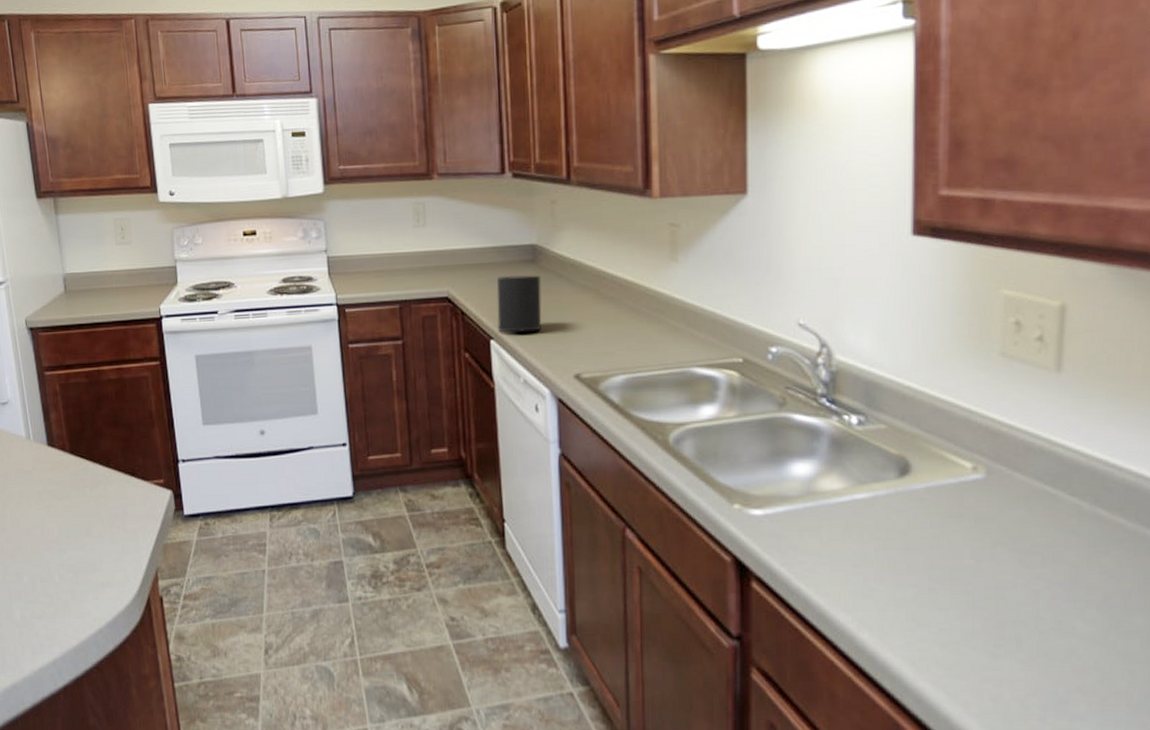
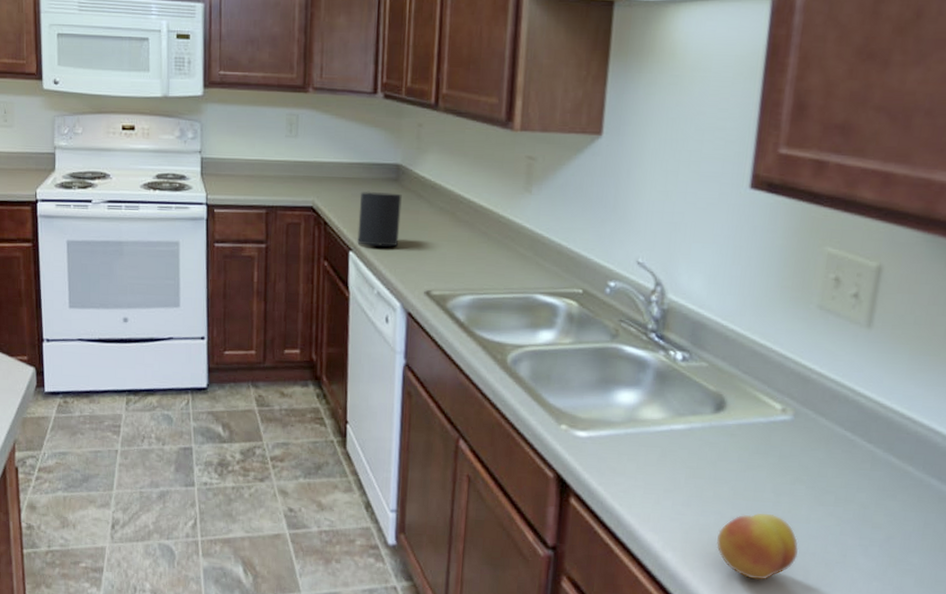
fruit: none [917,581,1008,655] -> present [716,512,798,580]

